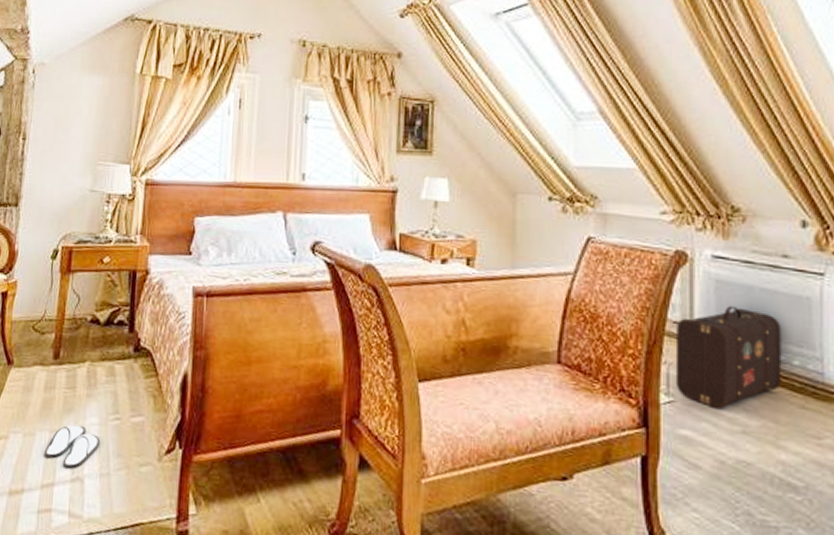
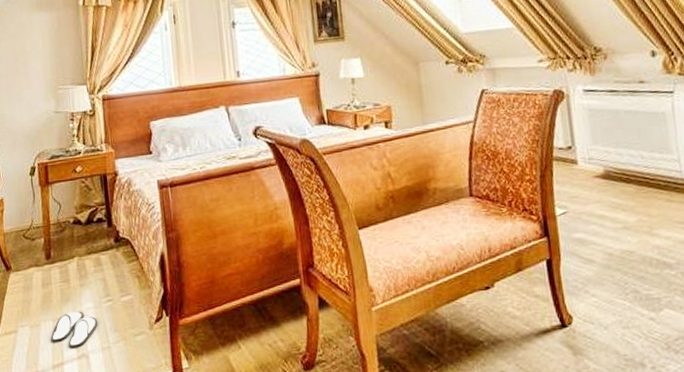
suitcase: present [675,305,782,410] -> none [562,128,650,213]

